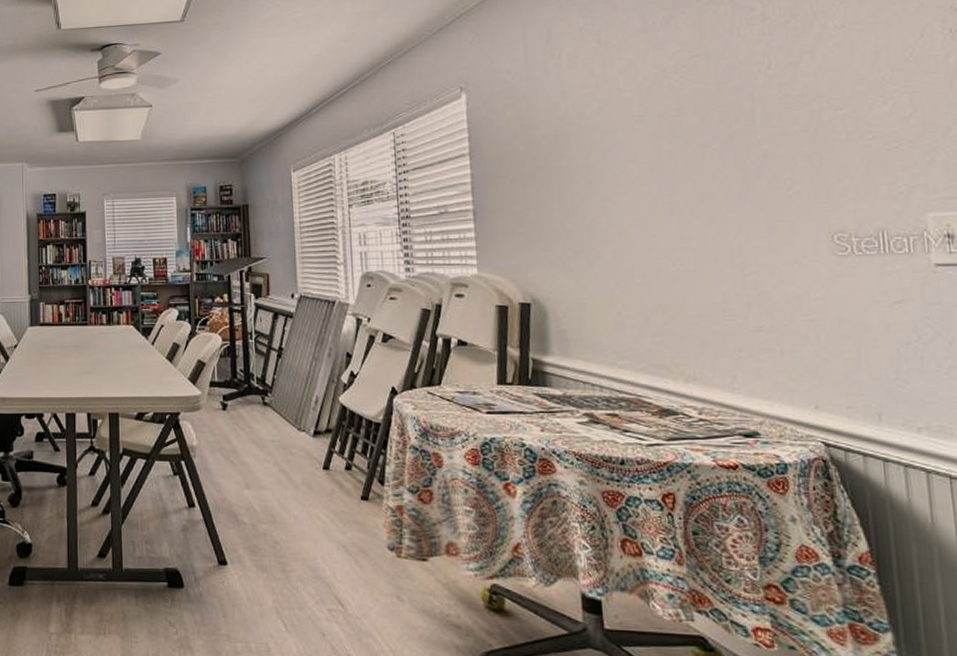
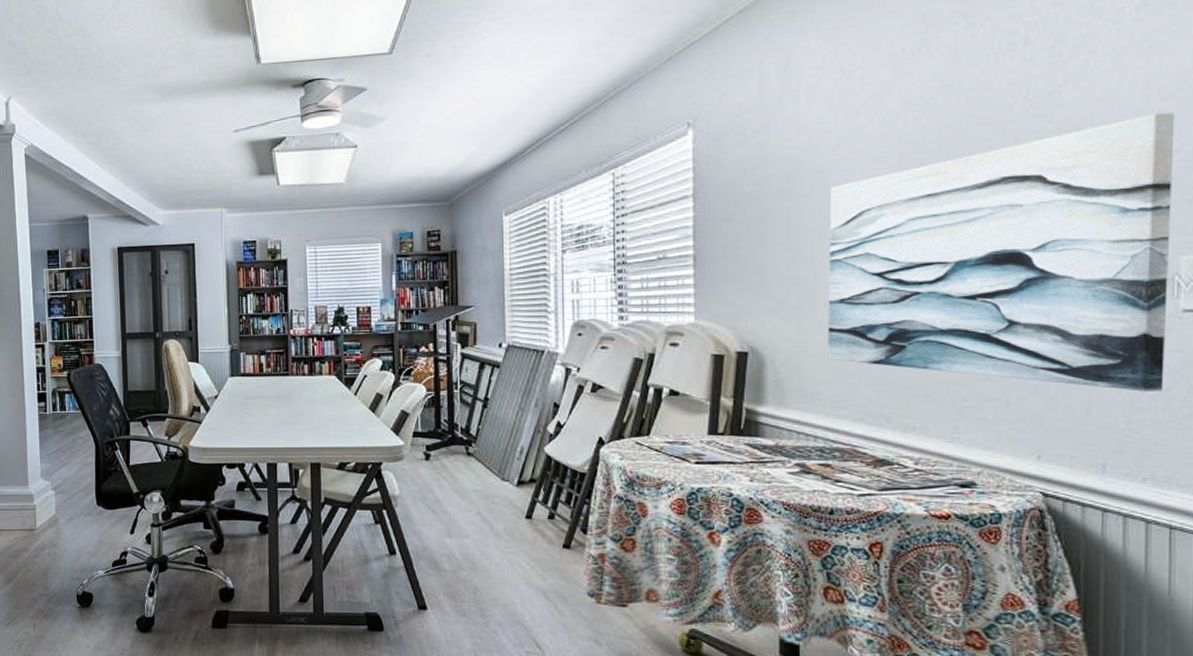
wall art: none [596,81,927,342] -> present [828,112,1175,391]

